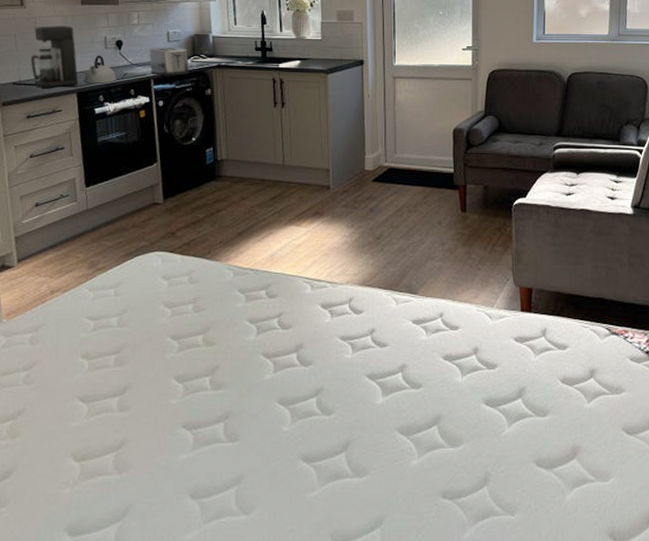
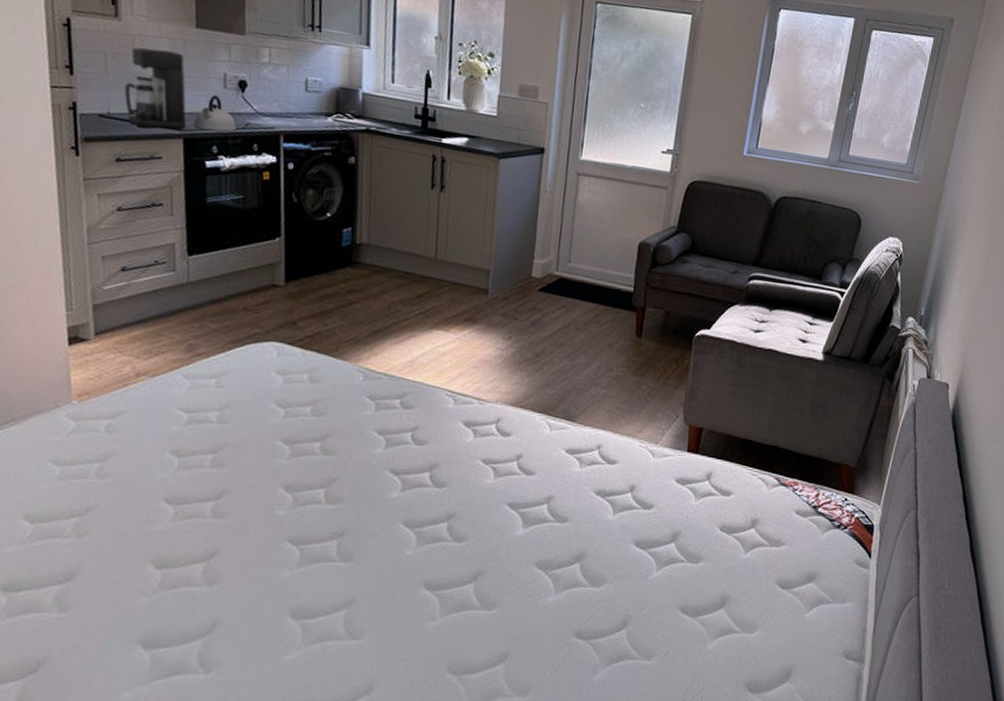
toaster: present [149,47,189,77] -> none [280,96,331,136]

